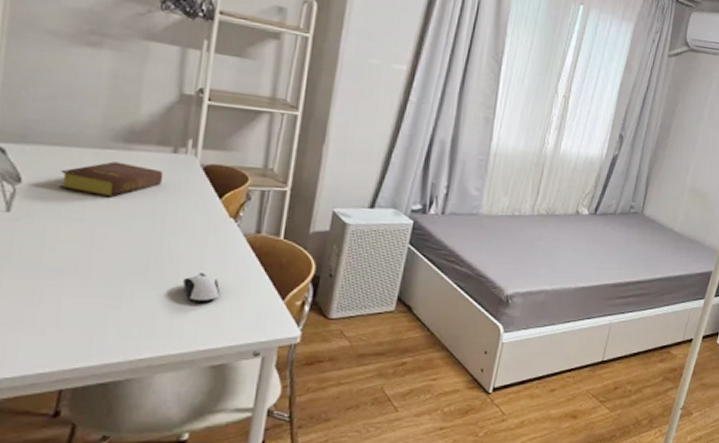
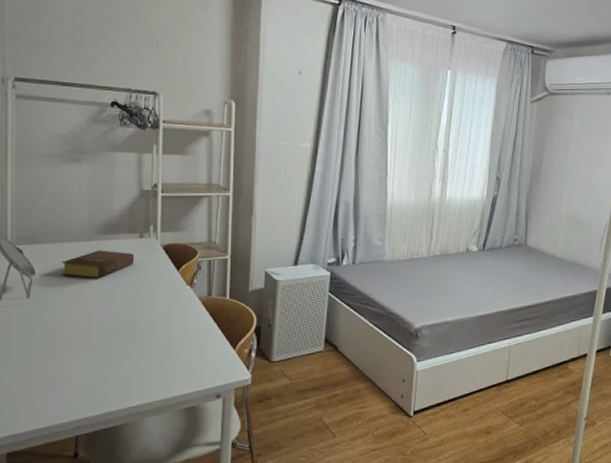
computer mouse: present [183,273,221,304] -> none [157,333,186,358]

